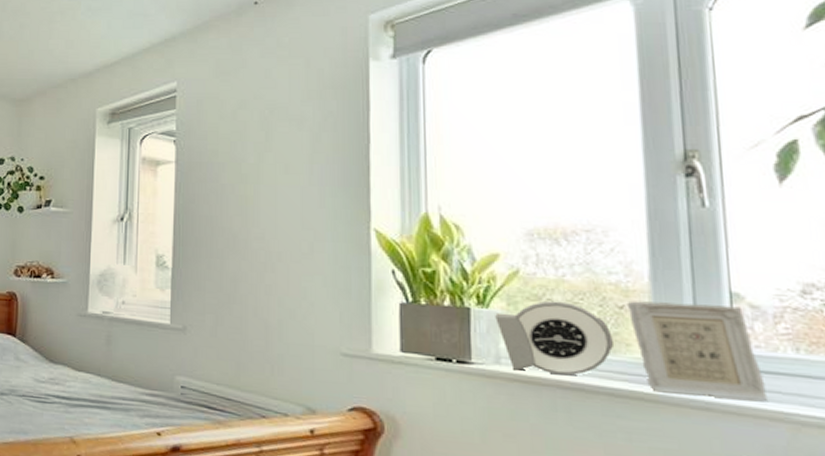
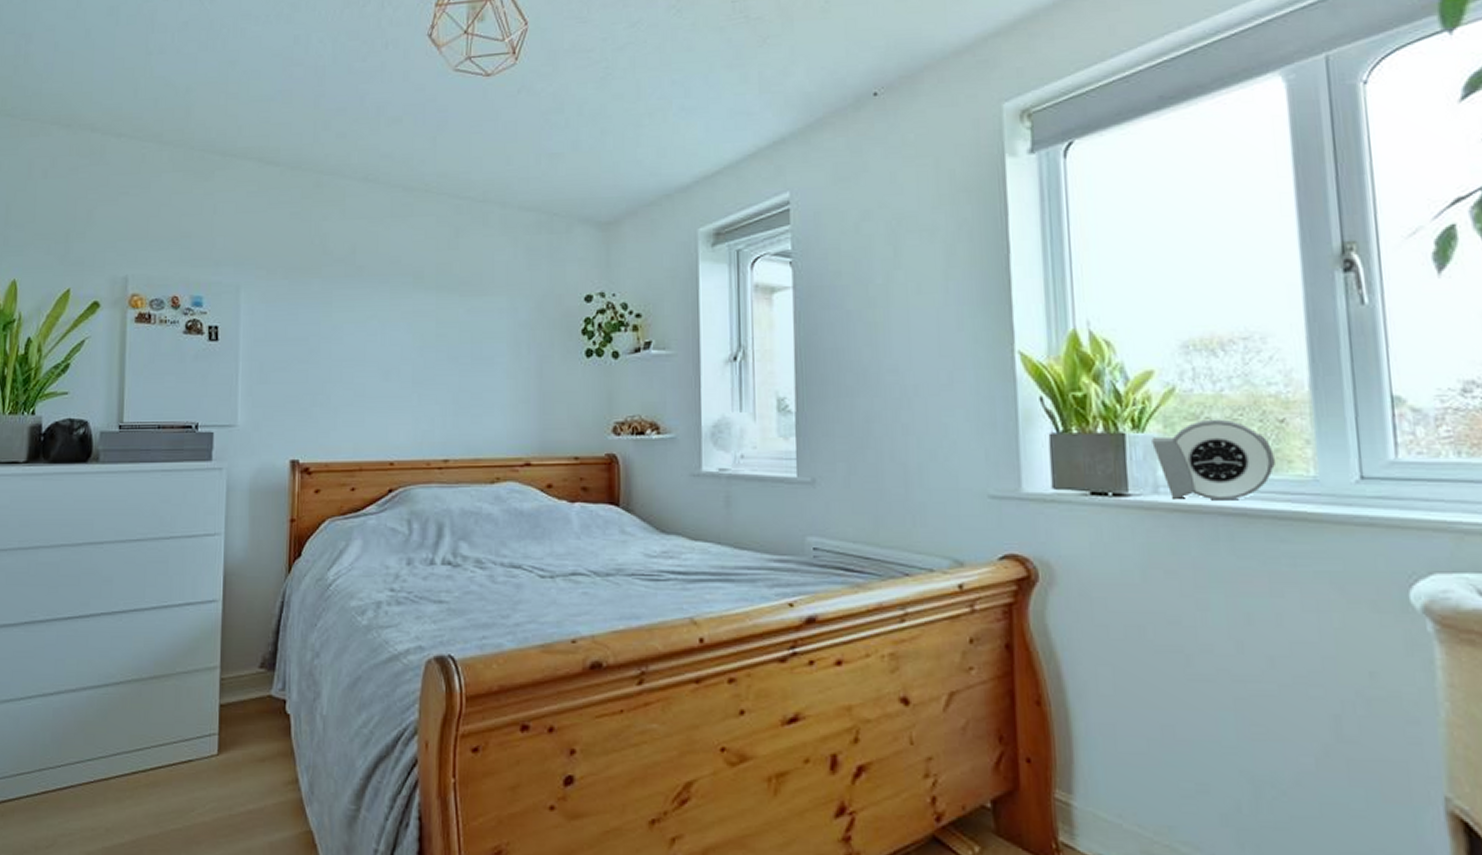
picture frame: present [627,301,767,402] -> none [1287,411,1430,512]

